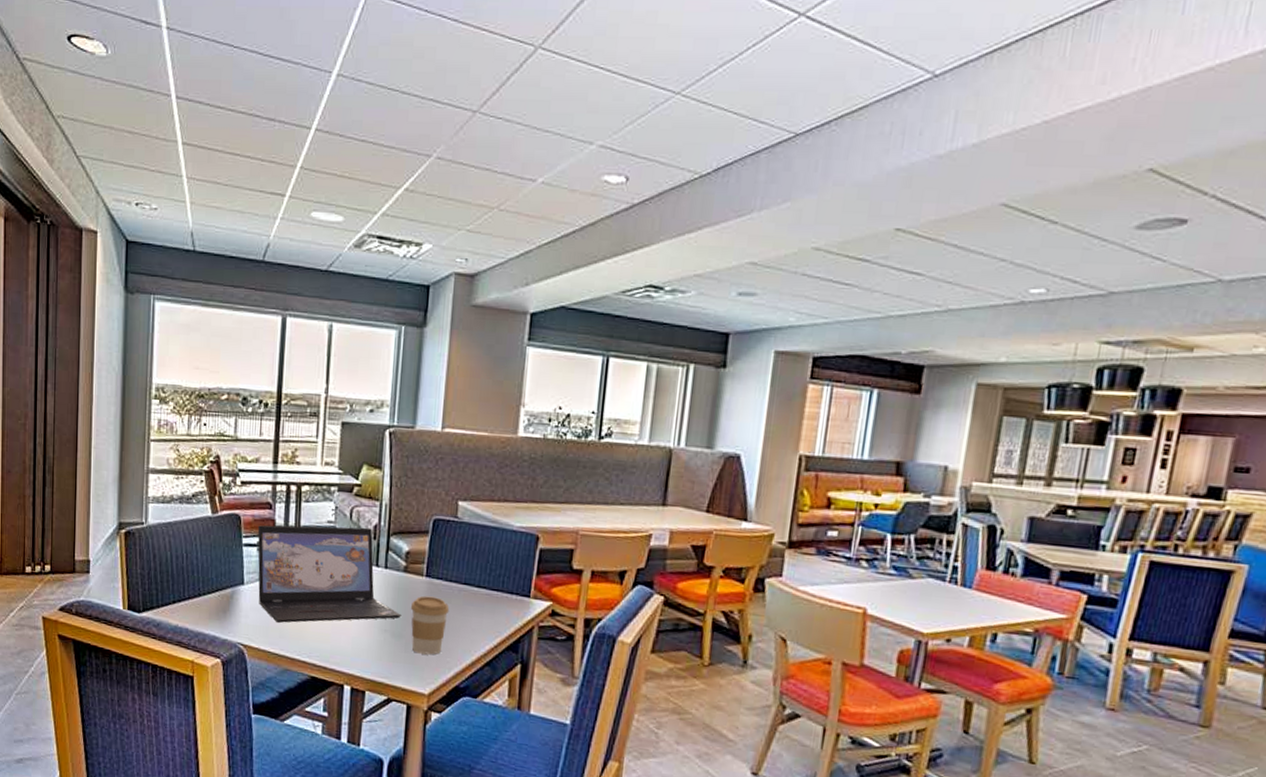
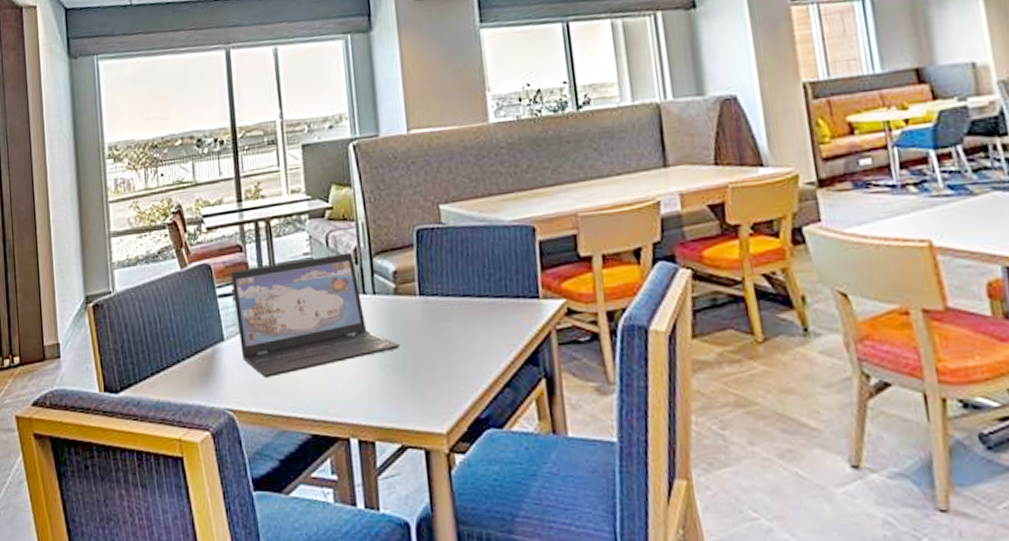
coffee cup: present [410,595,450,655] -> none [408,316,453,386]

